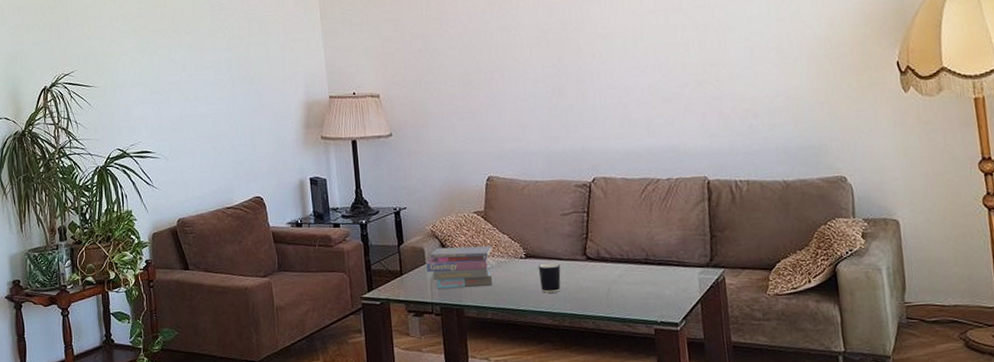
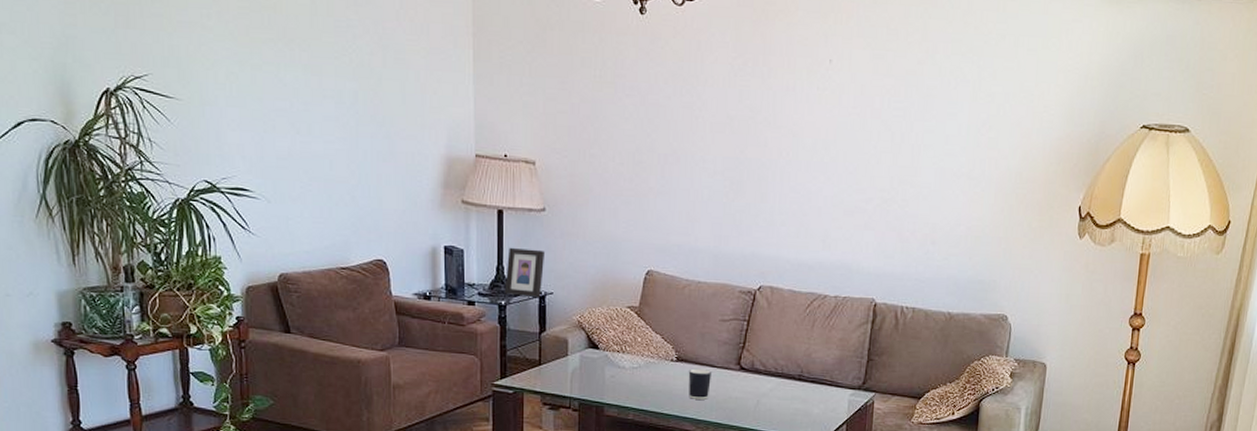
picture frame: none [364,170,396,214] -> present [504,247,546,297]
books: present [426,246,493,289] -> none [567,340,642,385]

